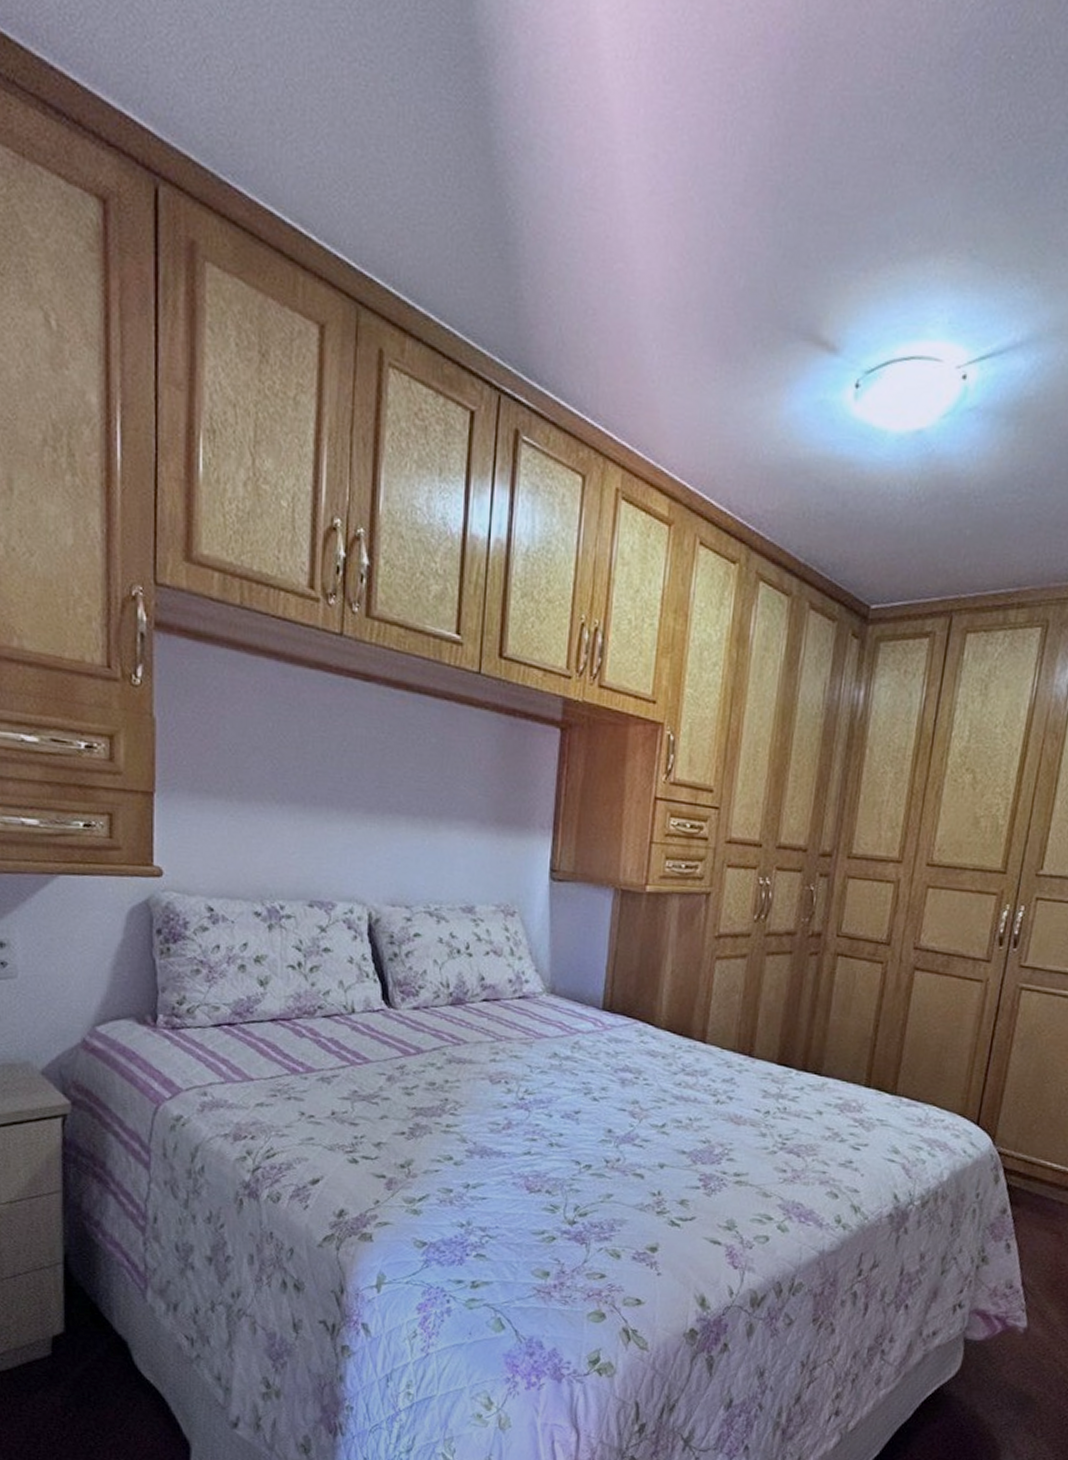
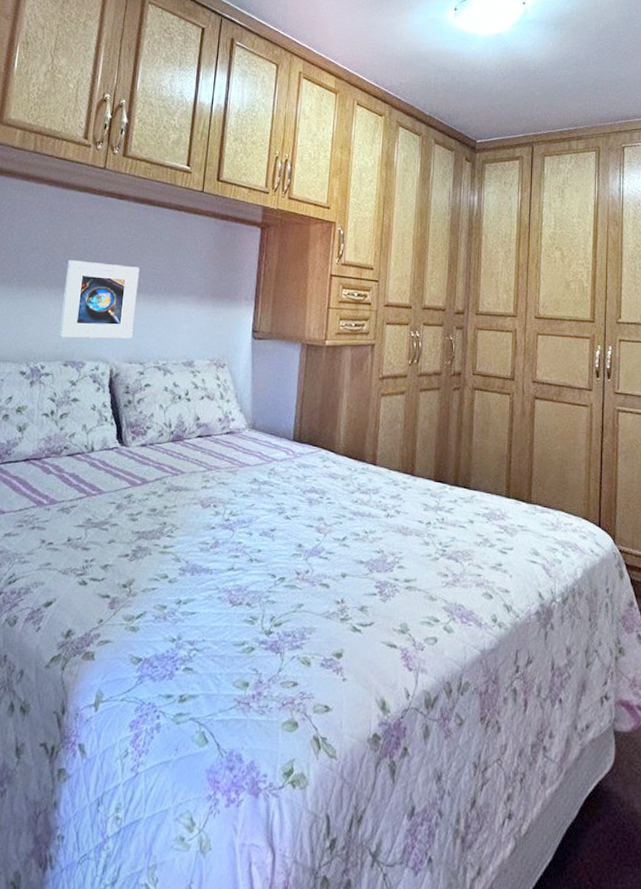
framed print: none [298,766,399,875] -> present [58,260,140,339]

